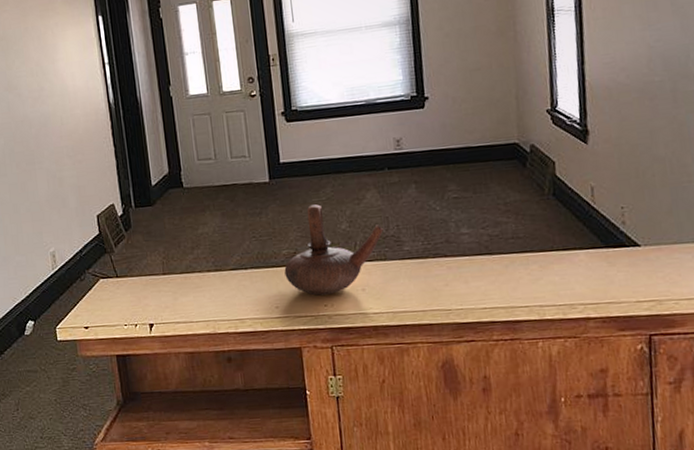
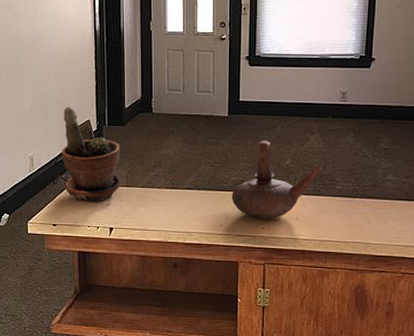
potted plant: none [84,191,157,297] -> present [61,106,122,202]

